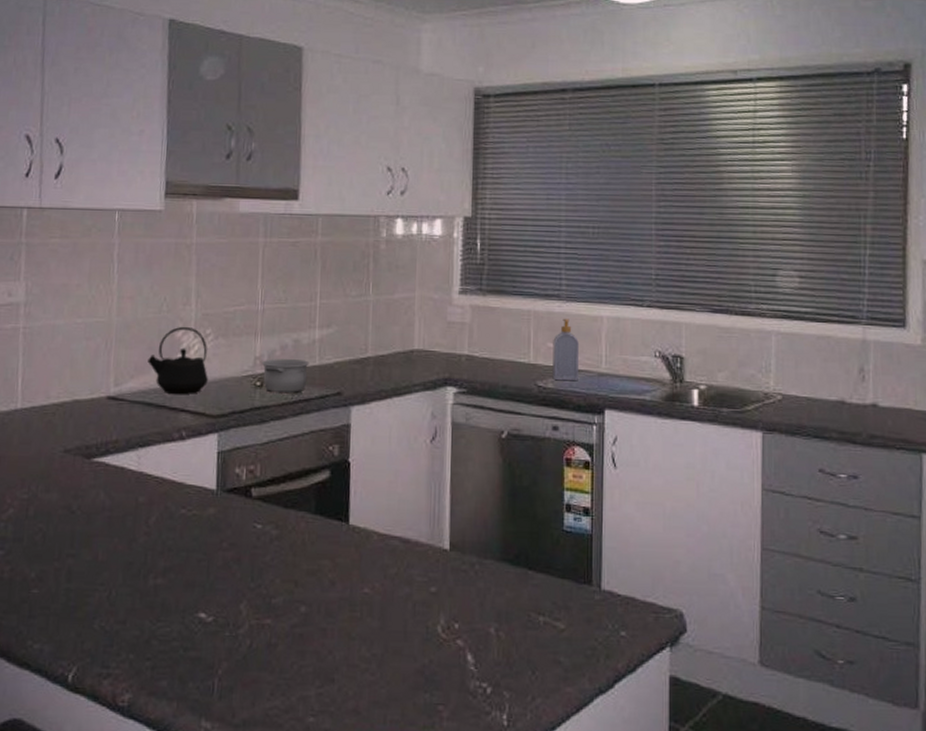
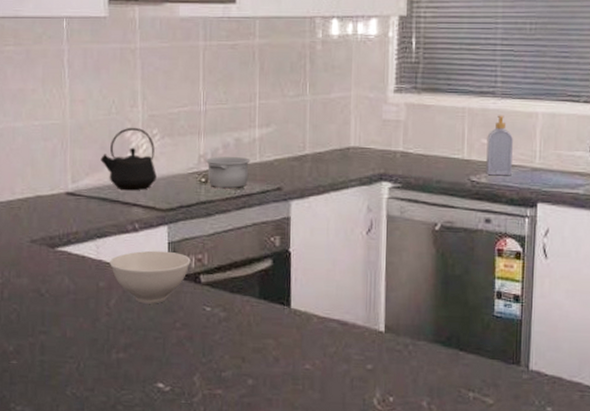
bowl: none [152,461,242,522] -> present [110,250,191,304]

